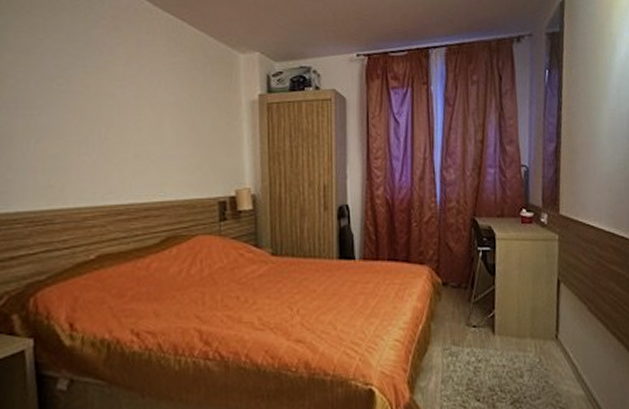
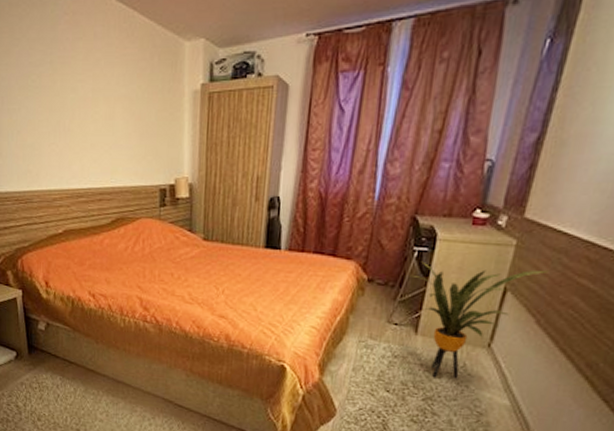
house plant: none [479,260,588,378] -> present [410,261,550,379]

